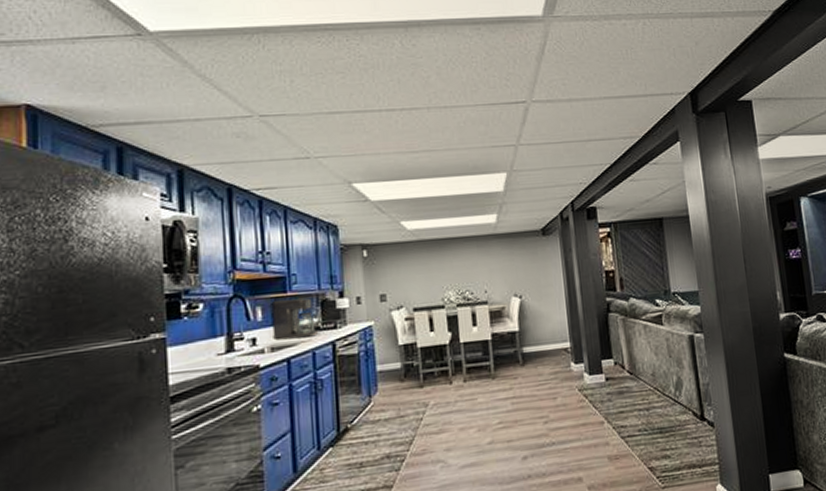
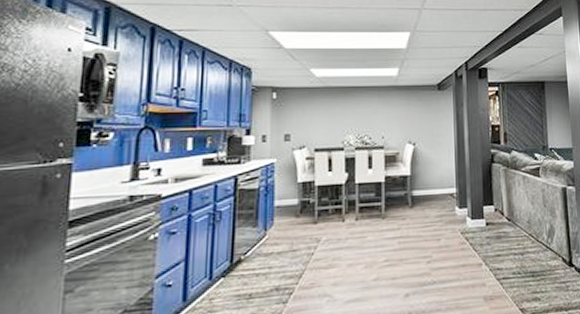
coffee maker: present [271,298,320,339] -> none [178,133,225,171]

